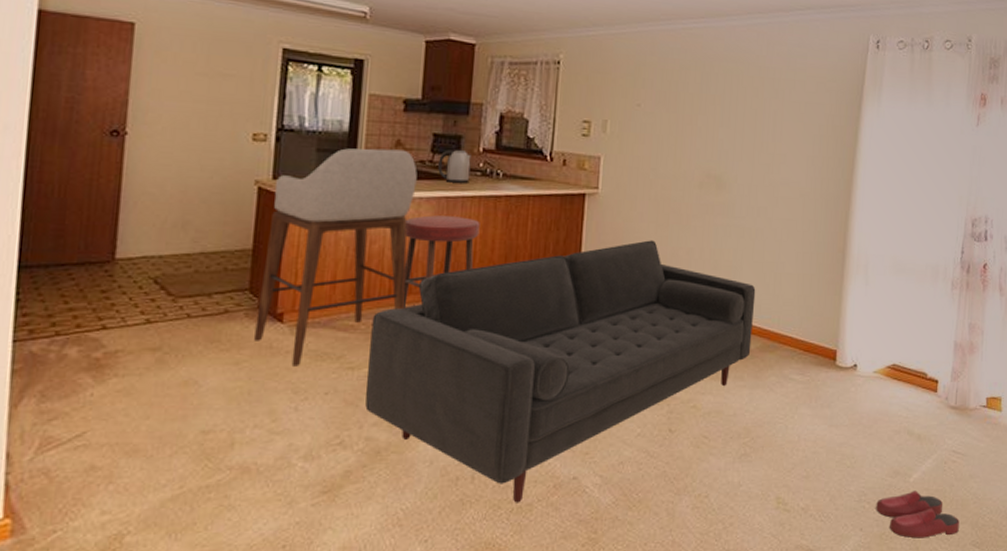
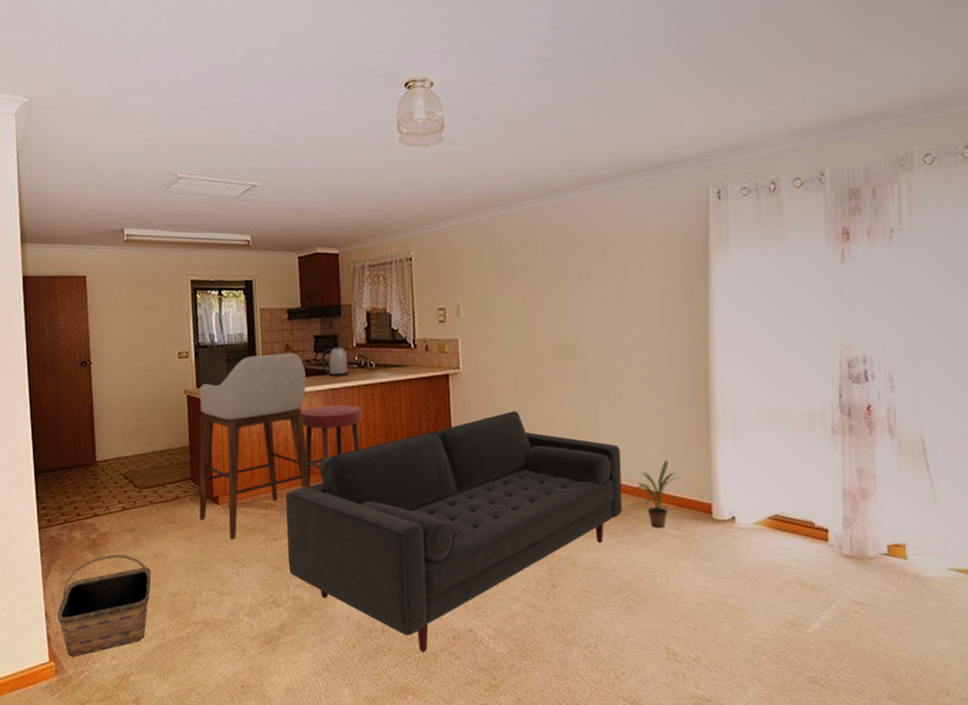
basket: none [25,378,176,512] -> present [58,554,151,657]
potted plant: none [765,303,810,372] -> present [635,459,680,528]
slippers: present [876,490,959,539] -> none [773,642,871,691]

